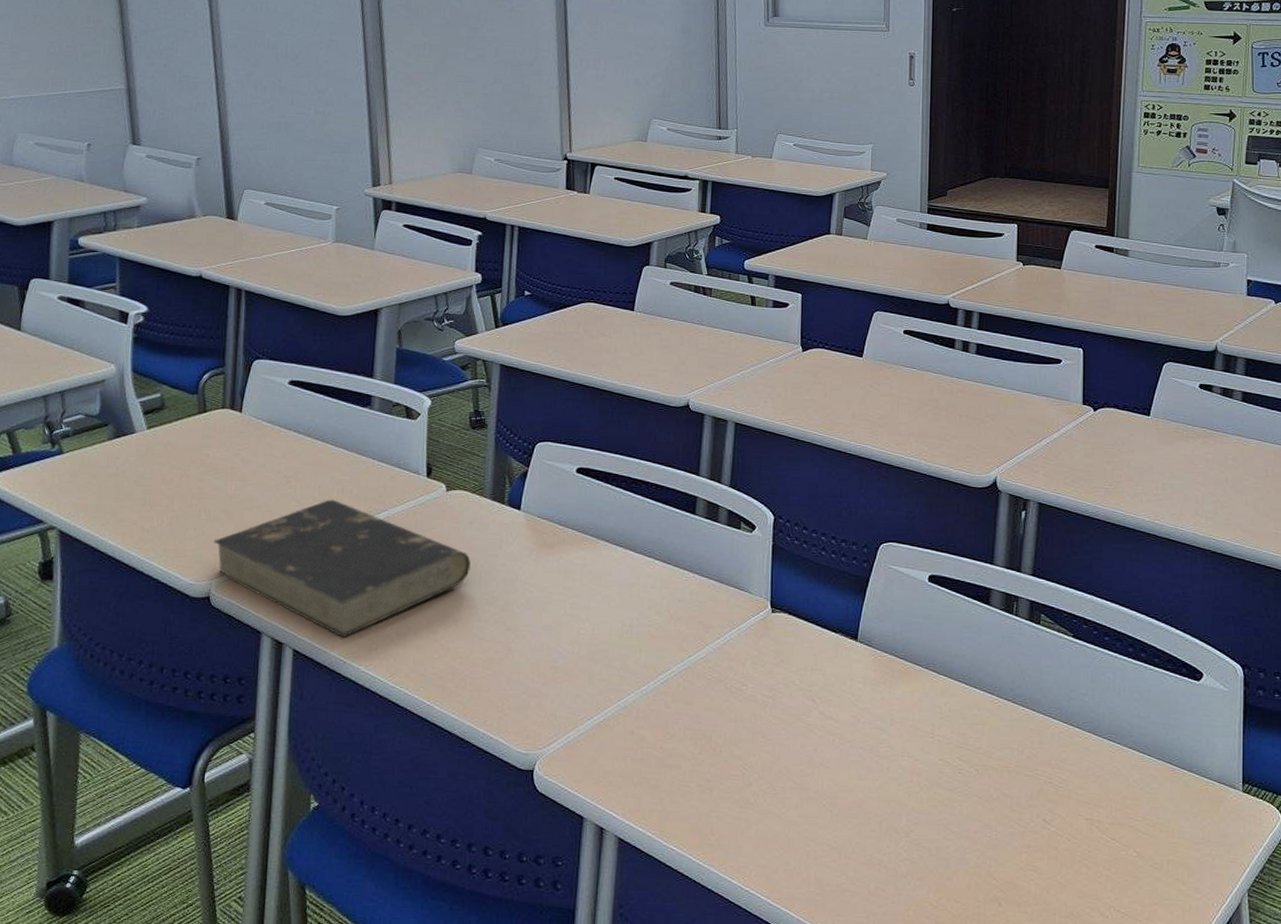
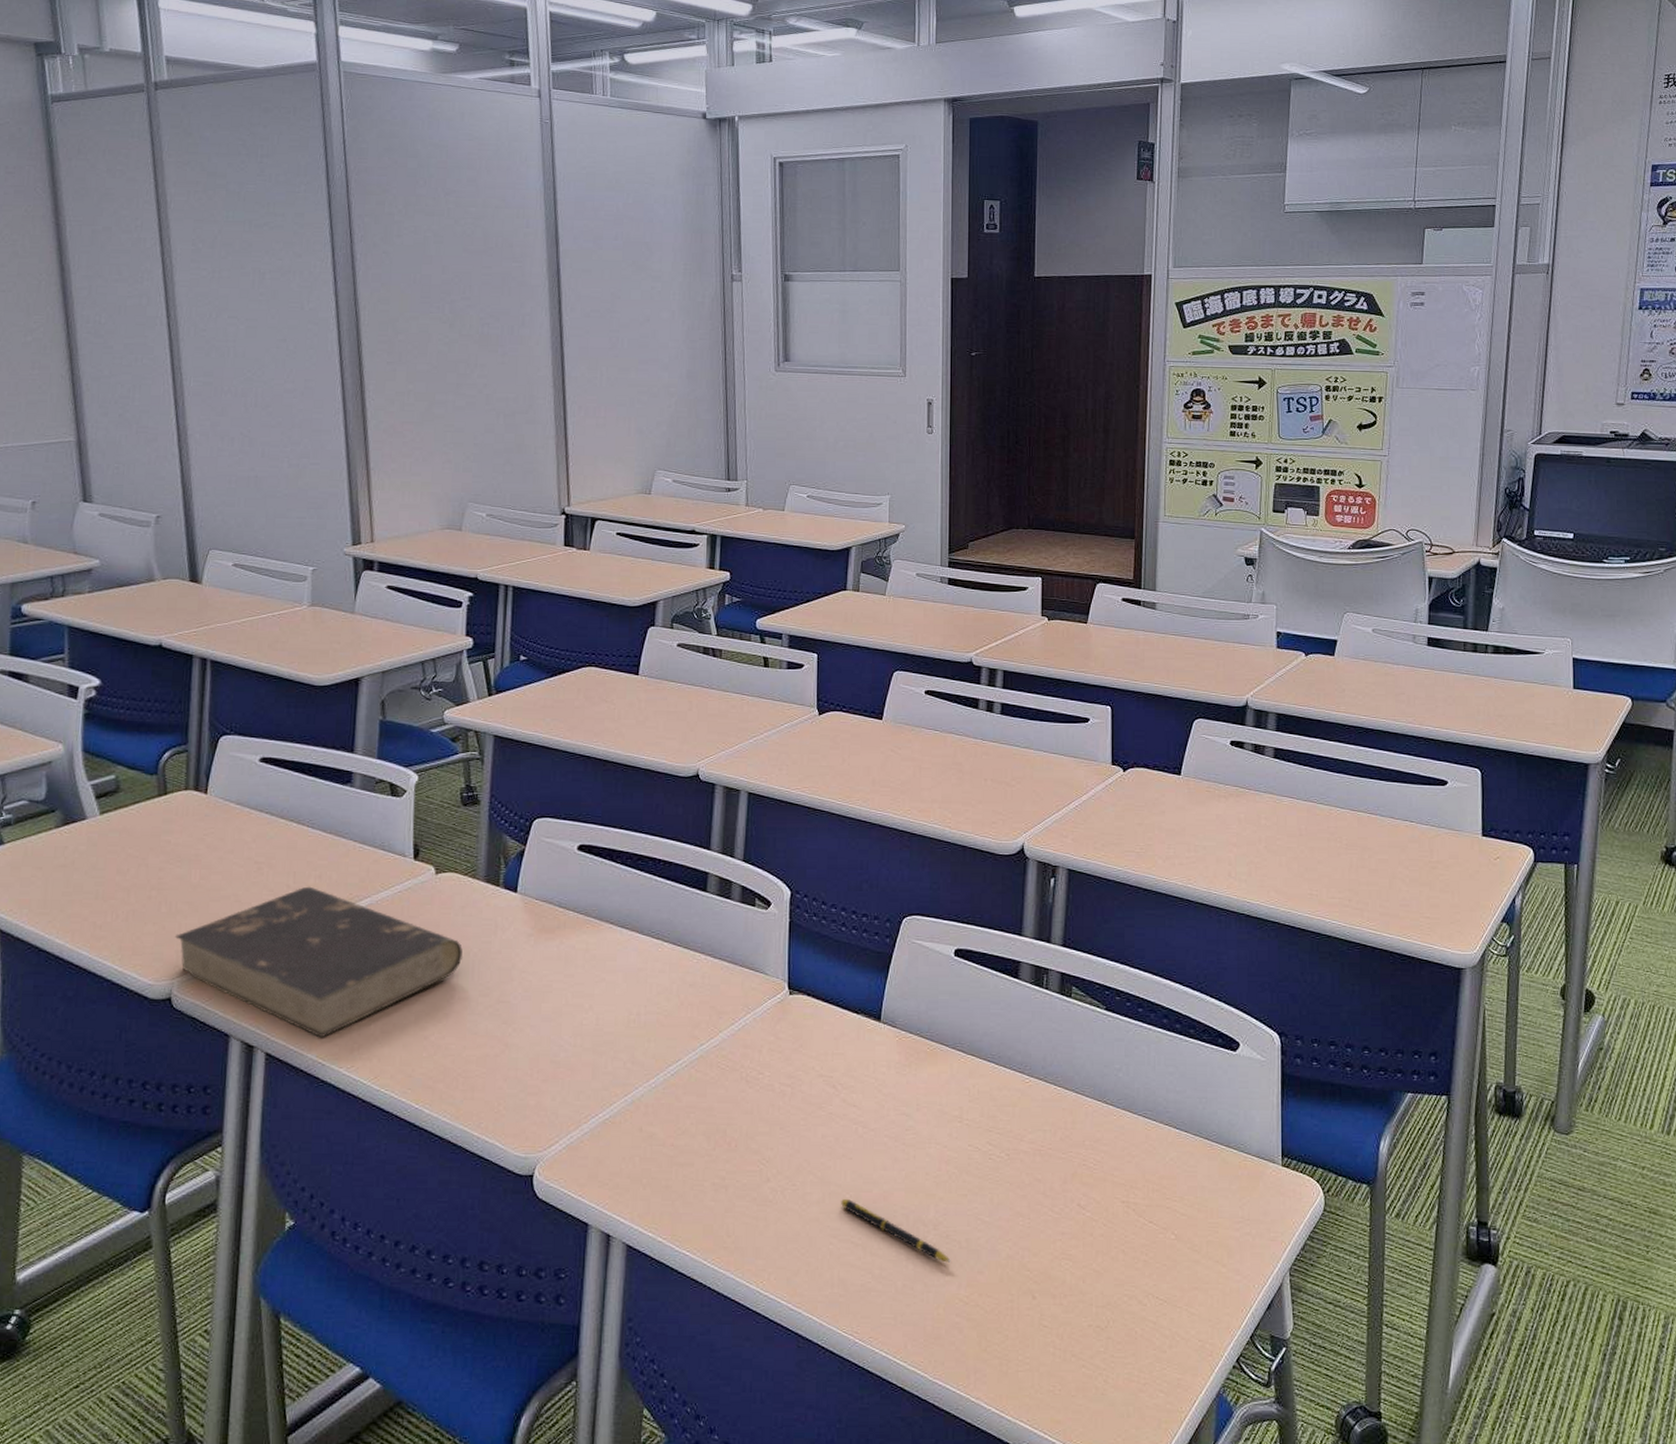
pen: none [817,804,921,868] -> present [840,1198,951,1263]

